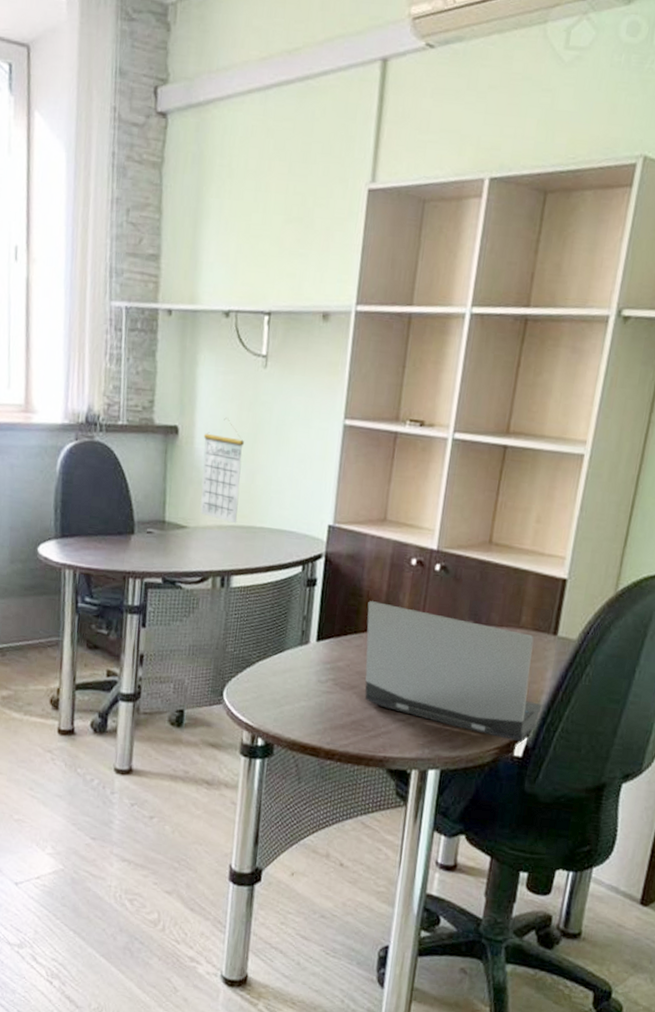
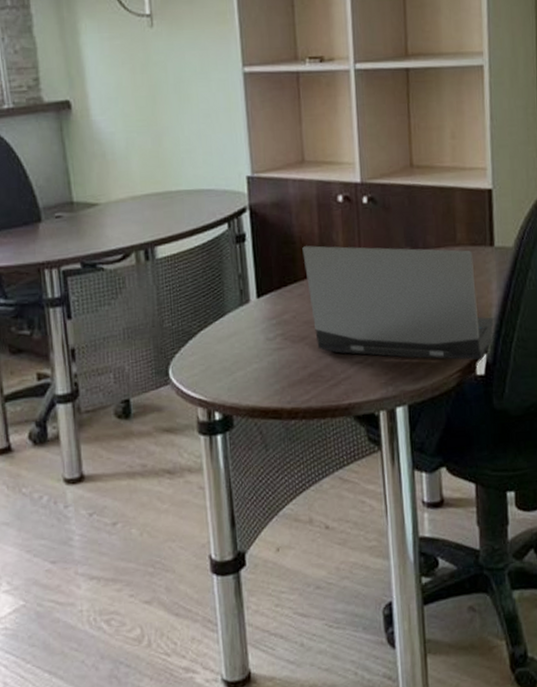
calendar: present [200,417,244,524] -> none [98,83,151,192]

